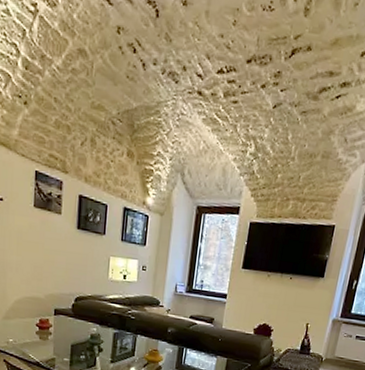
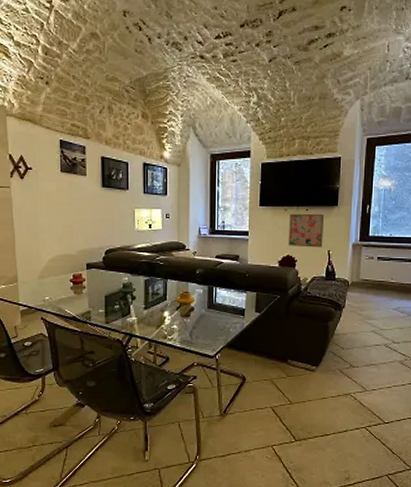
wall art: none [267,280,309,320] -> present [289,213,325,248]

